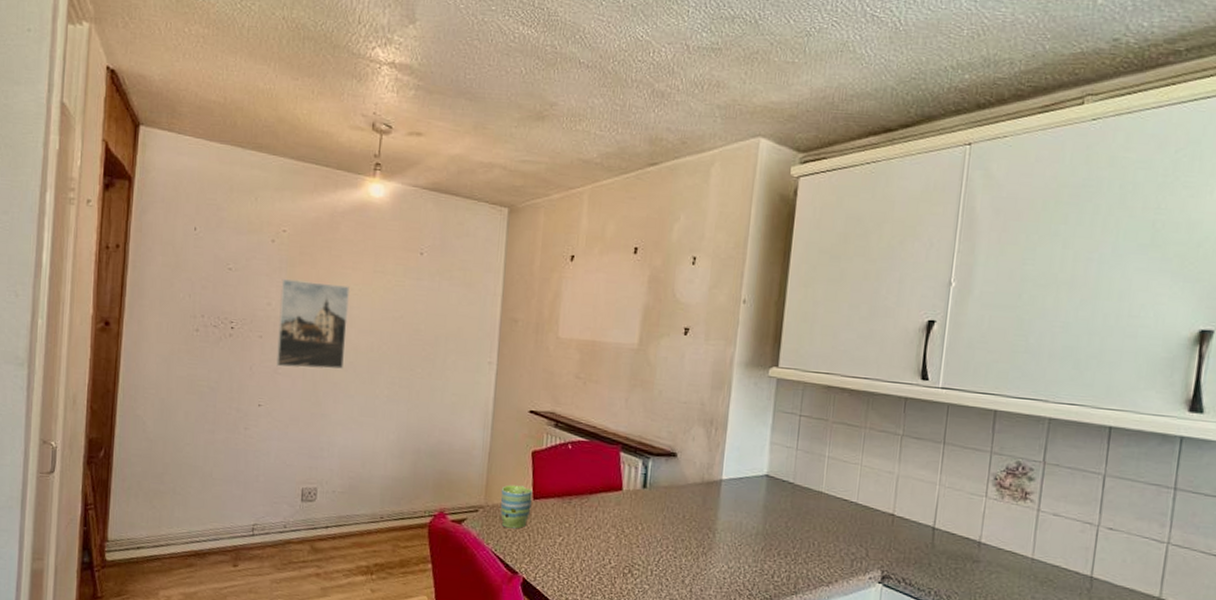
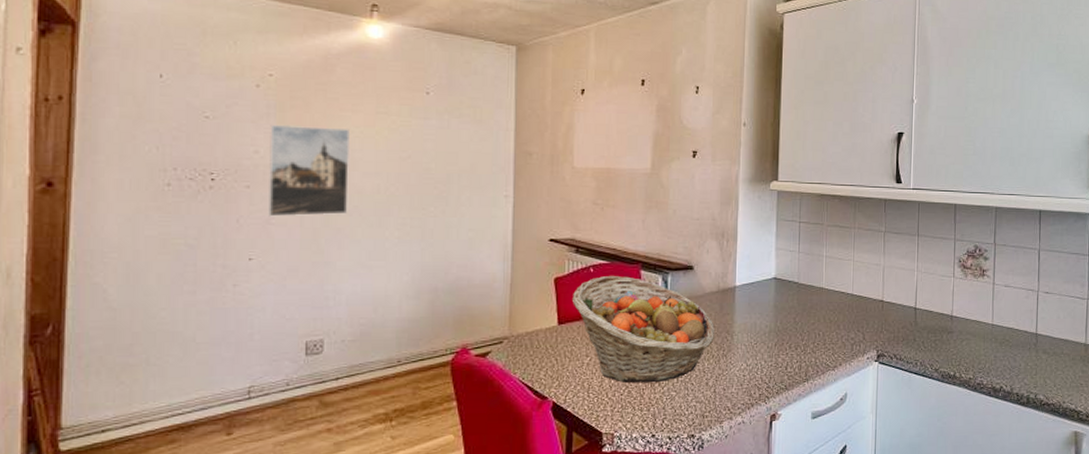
mug: present [500,484,533,529] -> none [525,312,557,356]
fruit basket: none [549,454,695,573] -> present [573,275,714,383]

